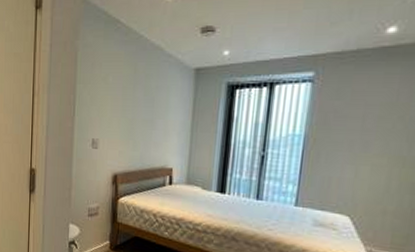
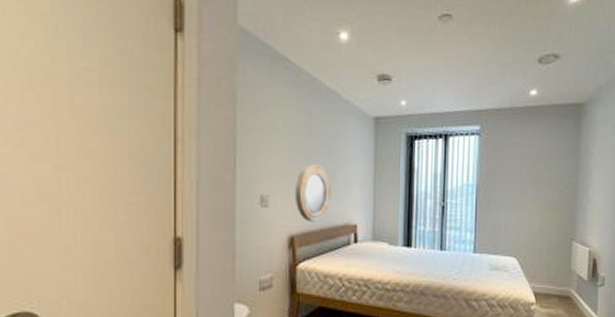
home mirror: none [119,113,151,164] -> present [294,164,331,222]

